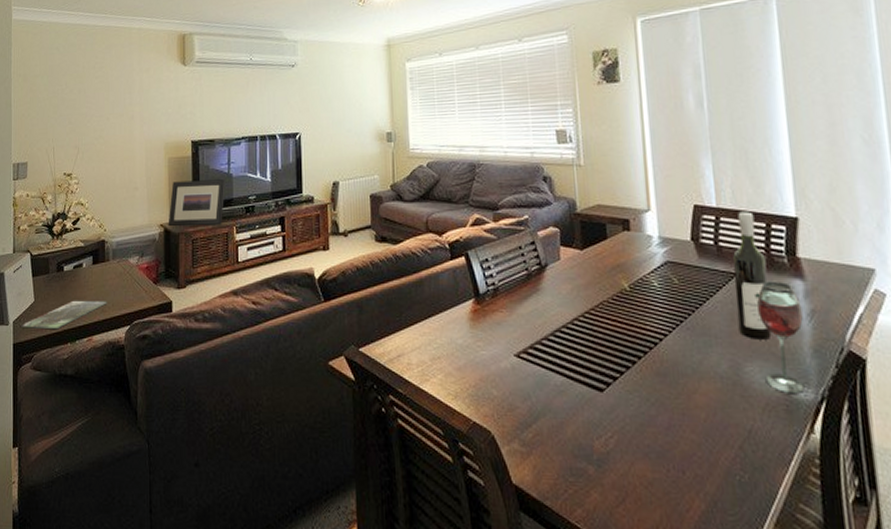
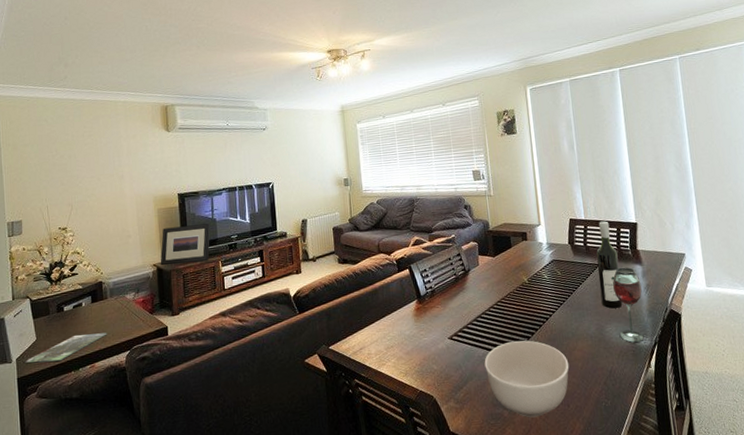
bowl: none [563,369,687,482] -> present [484,340,569,418]

